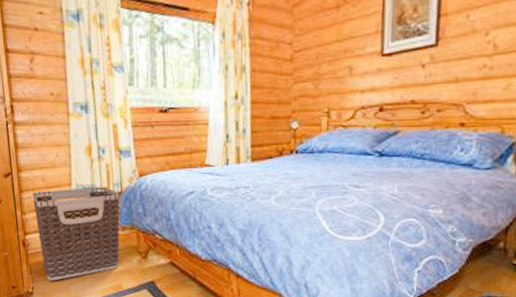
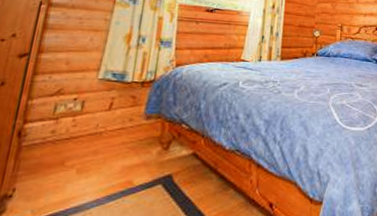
clothes hamper: present [32,186,121,281] -> none [38,73,152,179]

